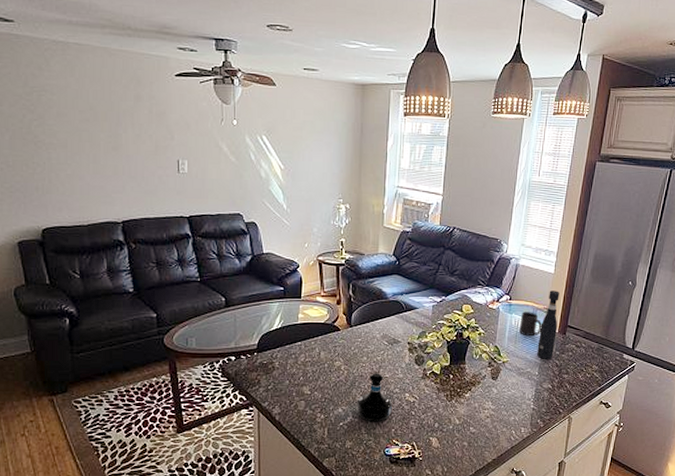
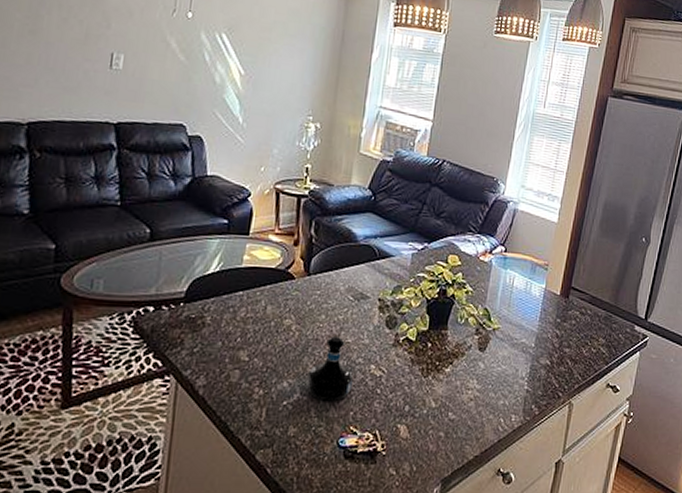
mug: present [519,312,542,336] -> none [514,267,541,298]
pepper grinder: present [537,290,559,359] -> none [534,243,563,328]

